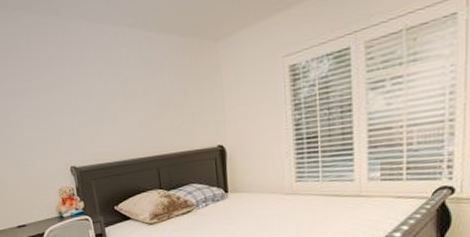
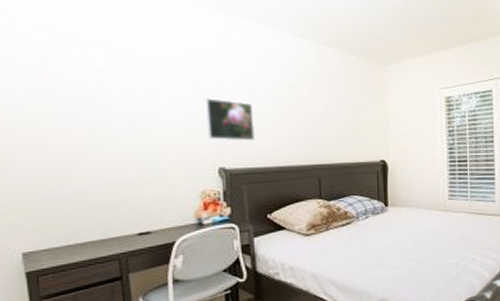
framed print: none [52,102,97,142] -> present [204,98,256,141]

